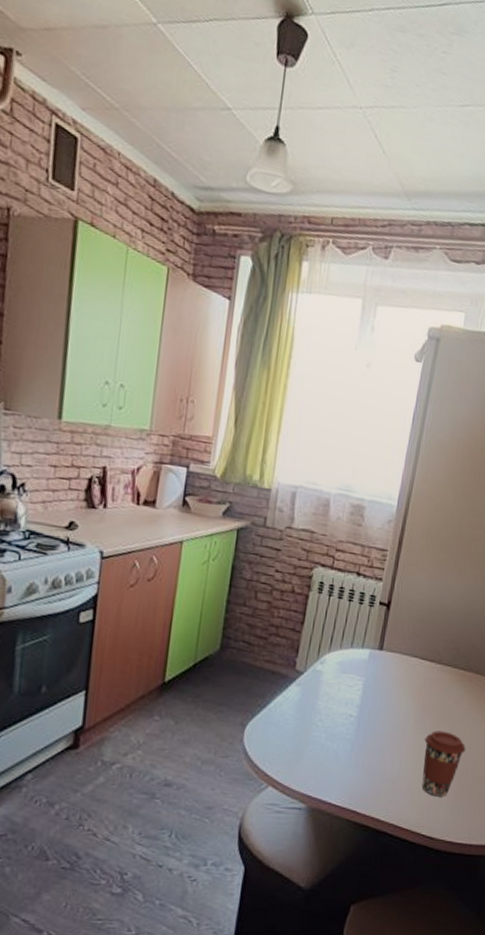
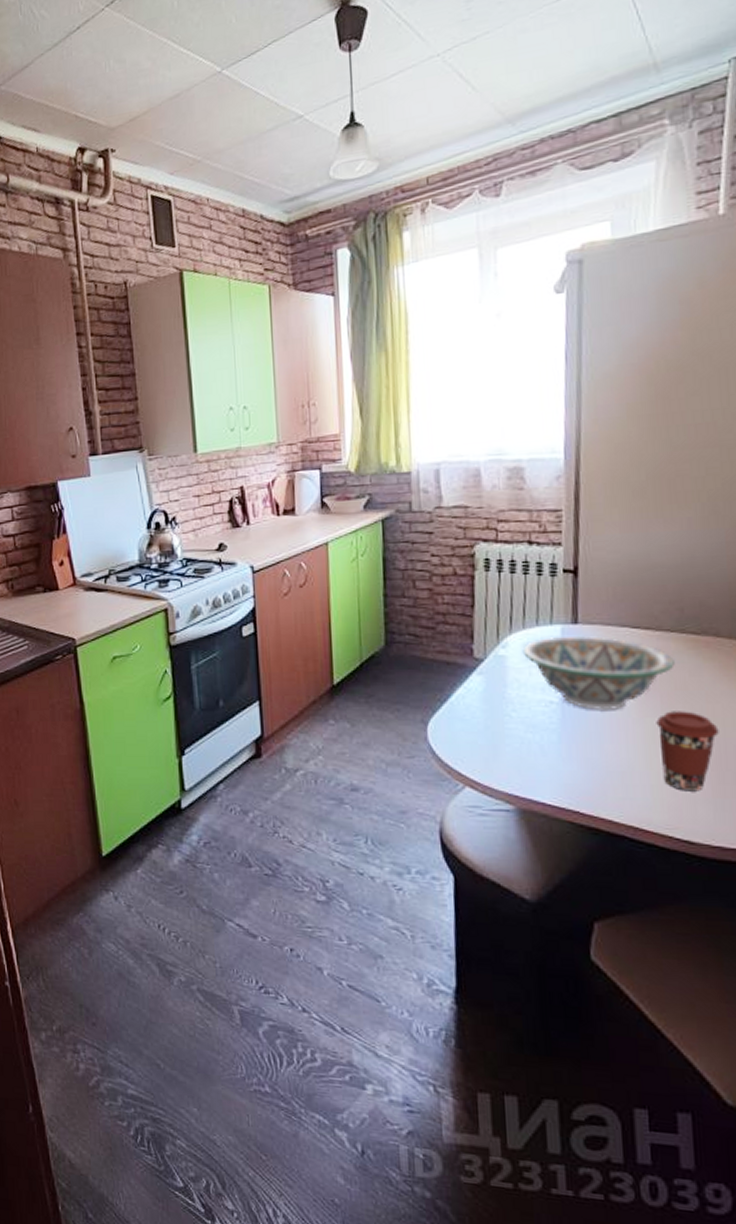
decorative bowl: none [336,659,446,727] -> present [522,636,675,711]

